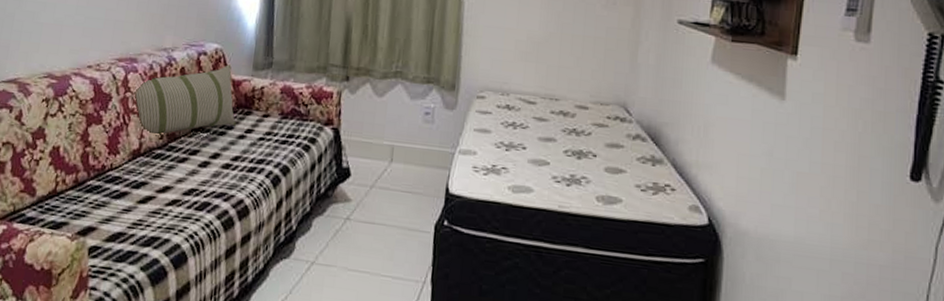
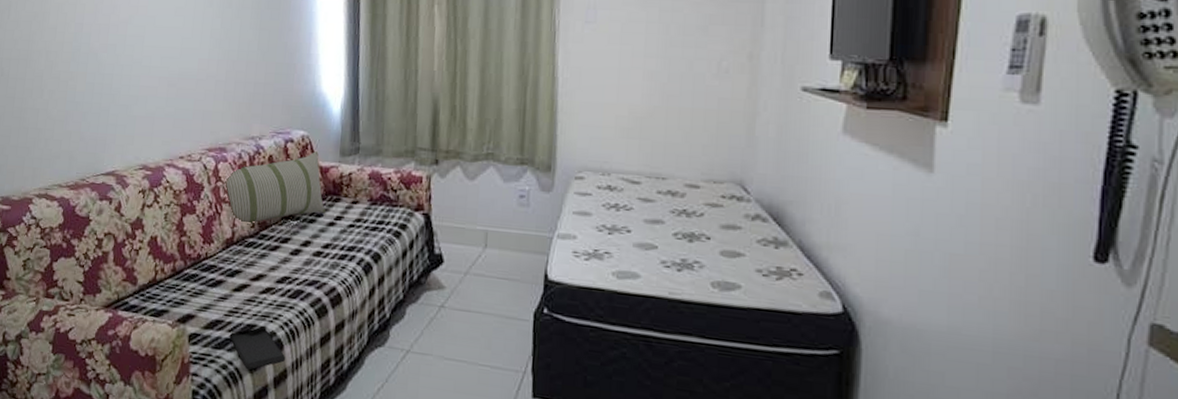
mobile phone: none [131,240,190,283] -> present [229,327,286,370]

